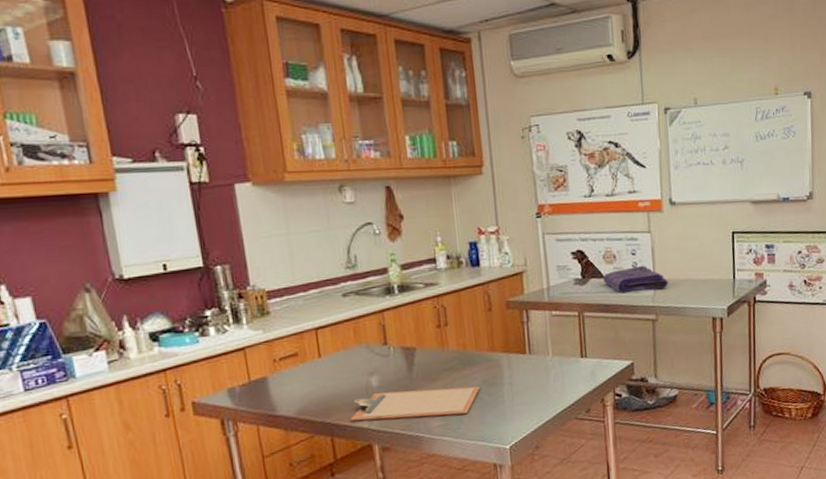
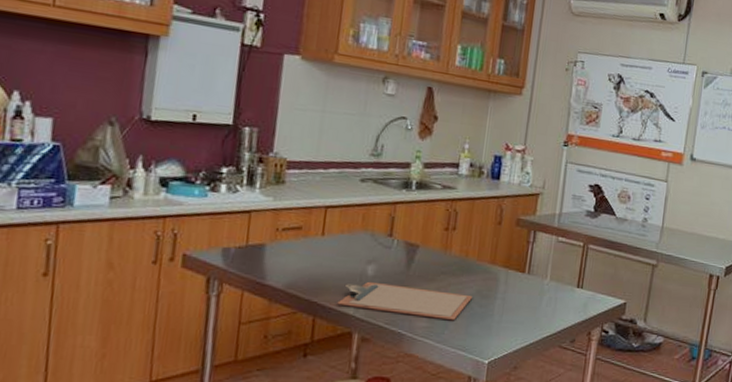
towel: present [603,266,668,294] -> none [614,210,675,238]

